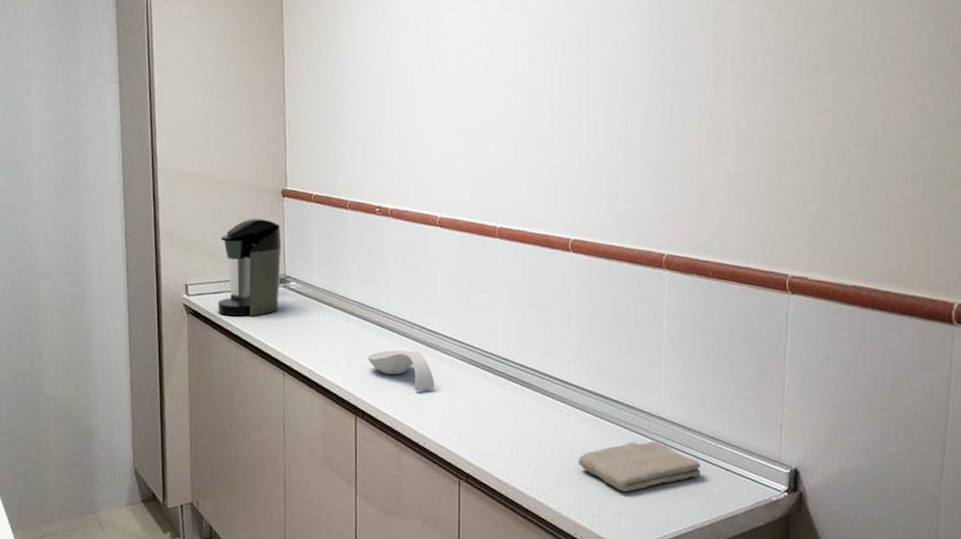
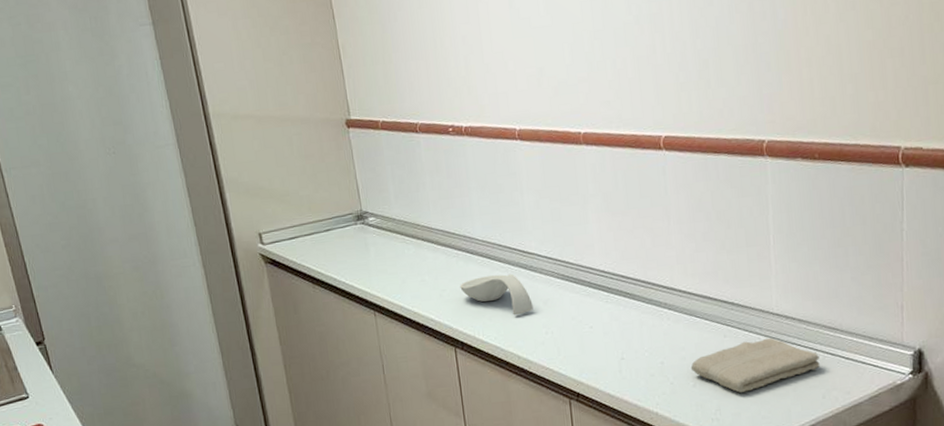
coffee maker: present [217,218,282,317] -> none [288,153,360,261]

